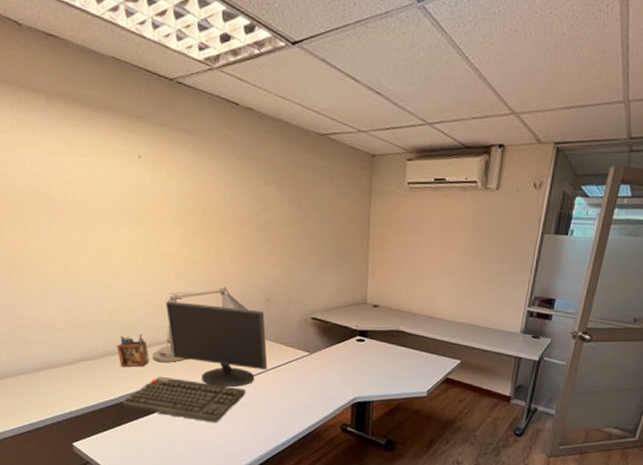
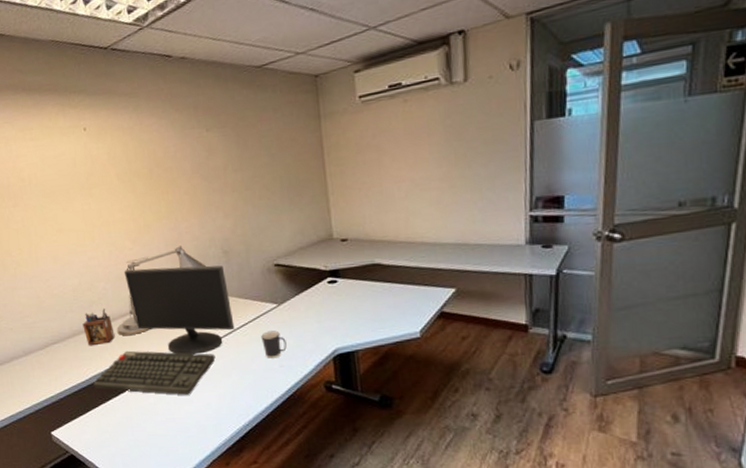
mug: none [291,375,313,399] -> present [261,330,287,359]

